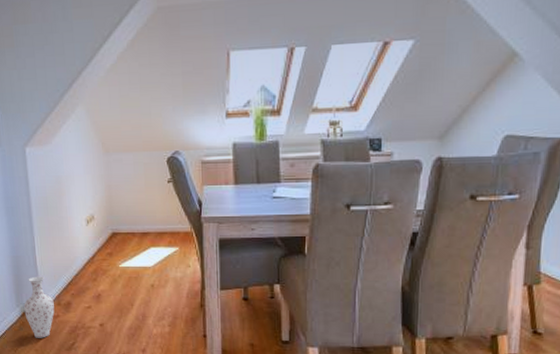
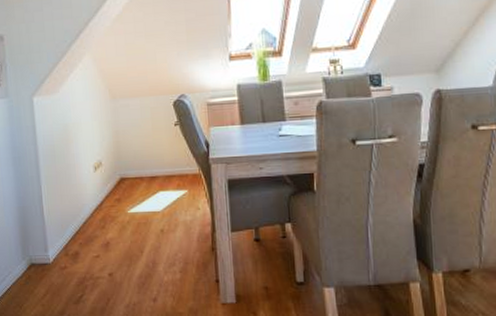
vase: present [24,276,55,338] -> none [30,226,62,292]

